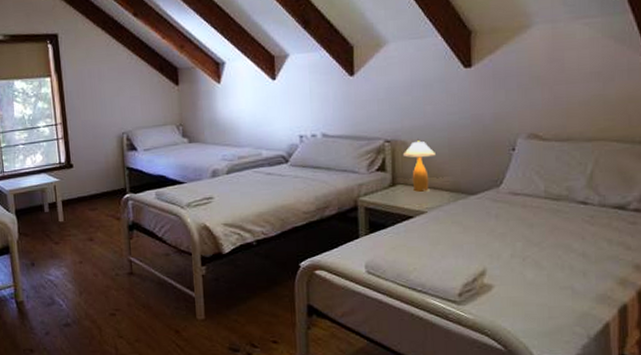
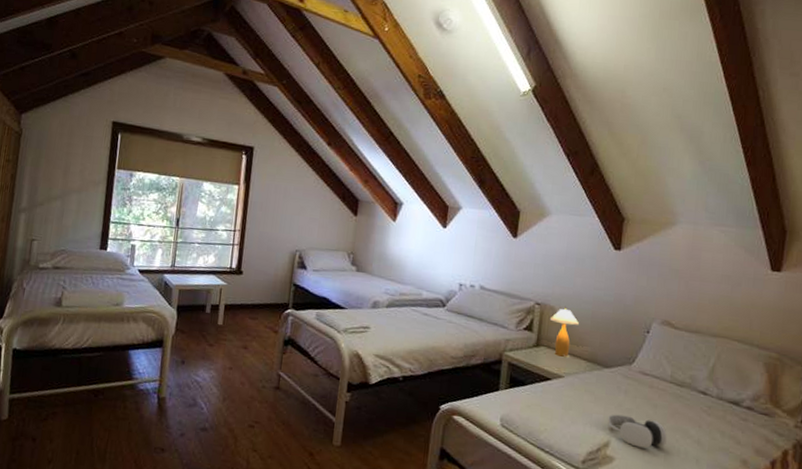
headphones: none [480,240,548,271] -> present [607,414,667,449]

